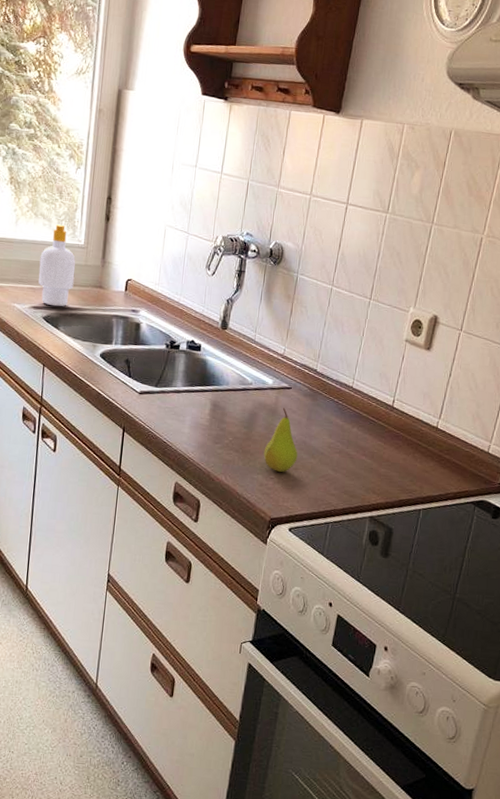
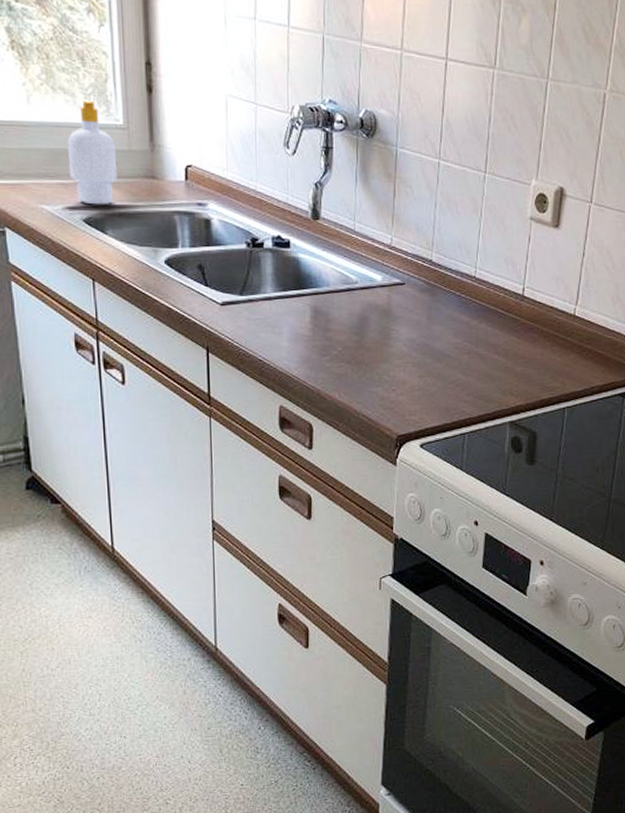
fruit: present [263,408,298,472] -> none [381,307,421,381]

